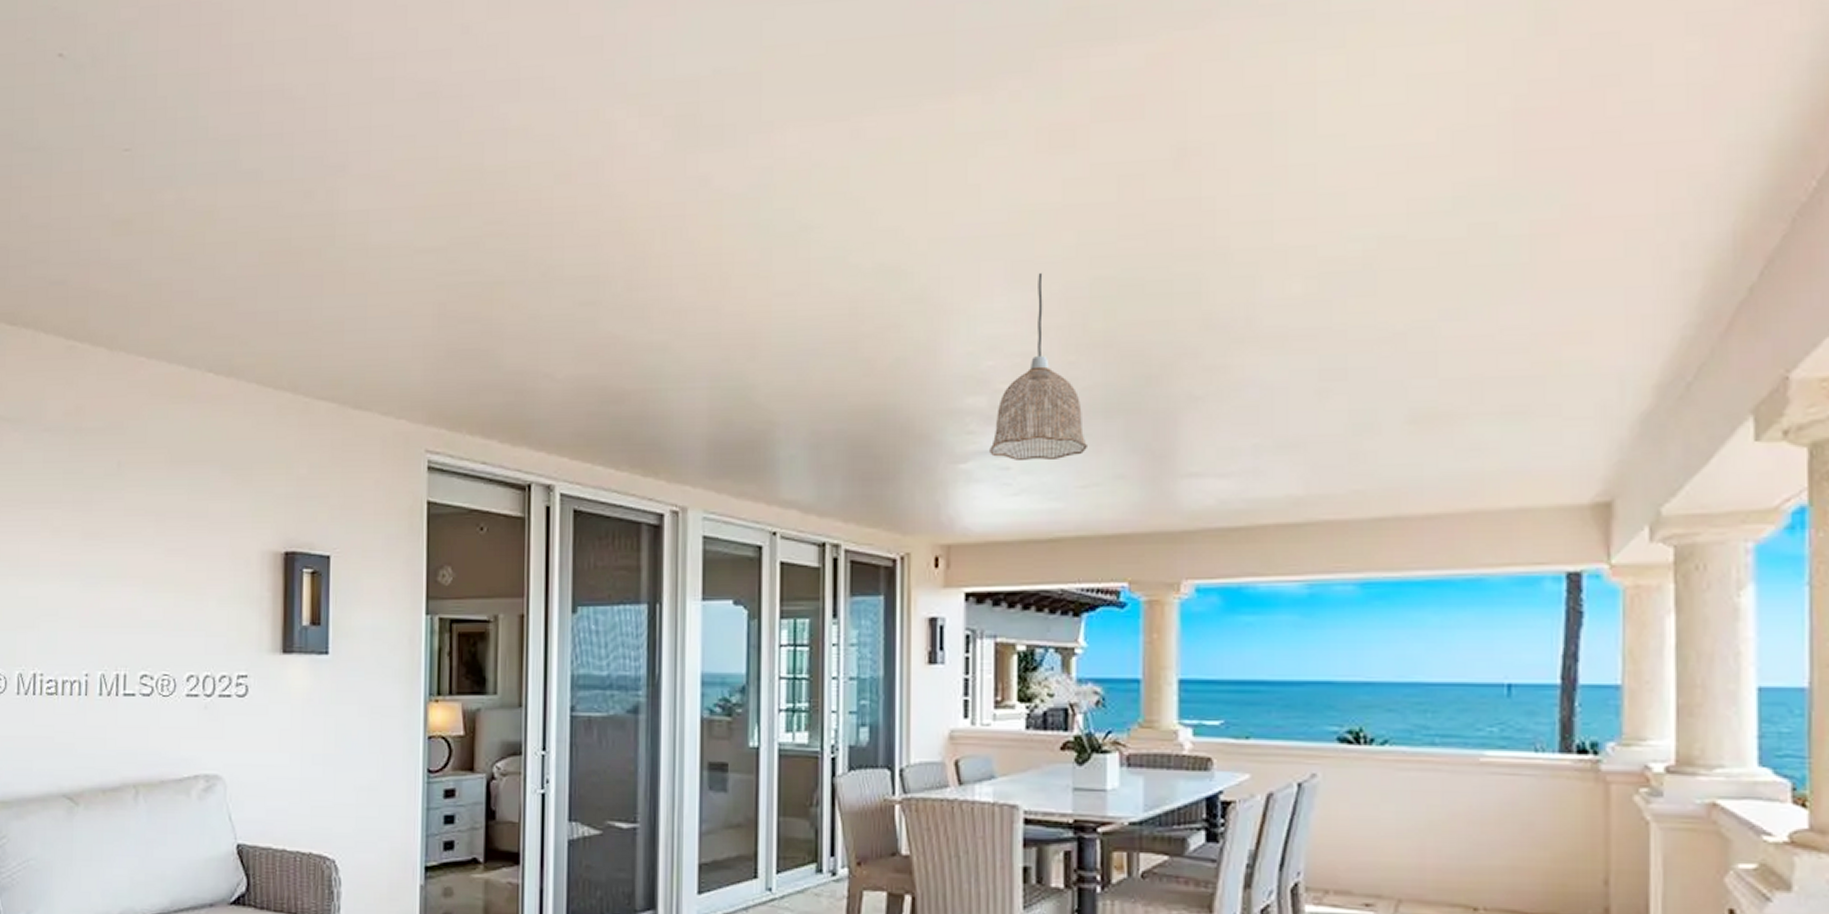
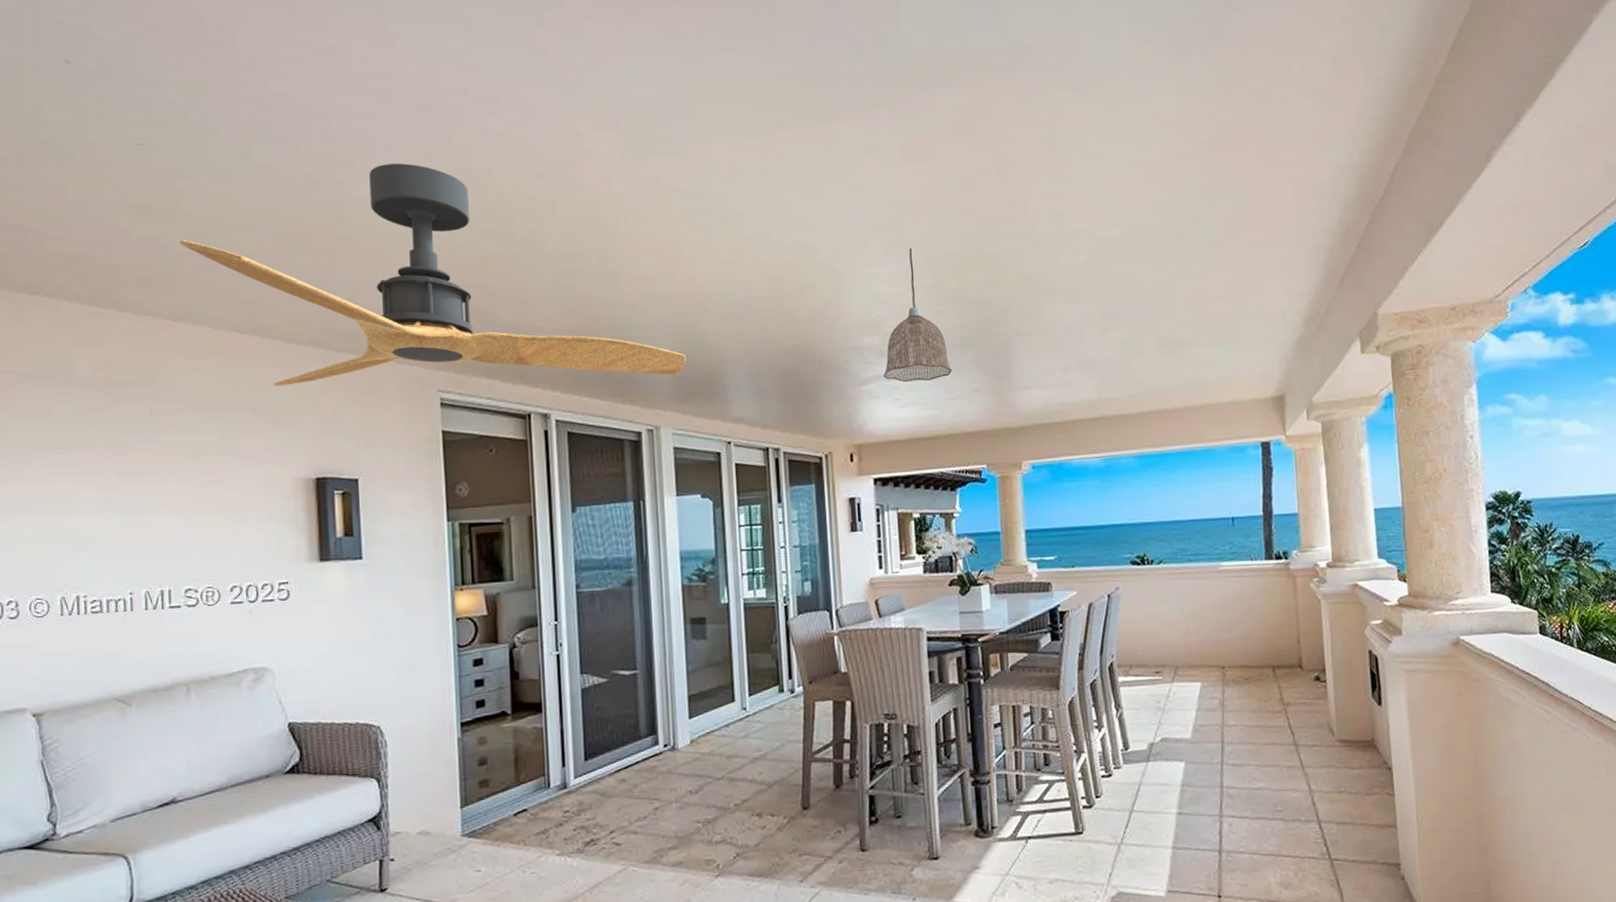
ceiling fan: none [160,166,726,440] -> present [180,163,686,386]

